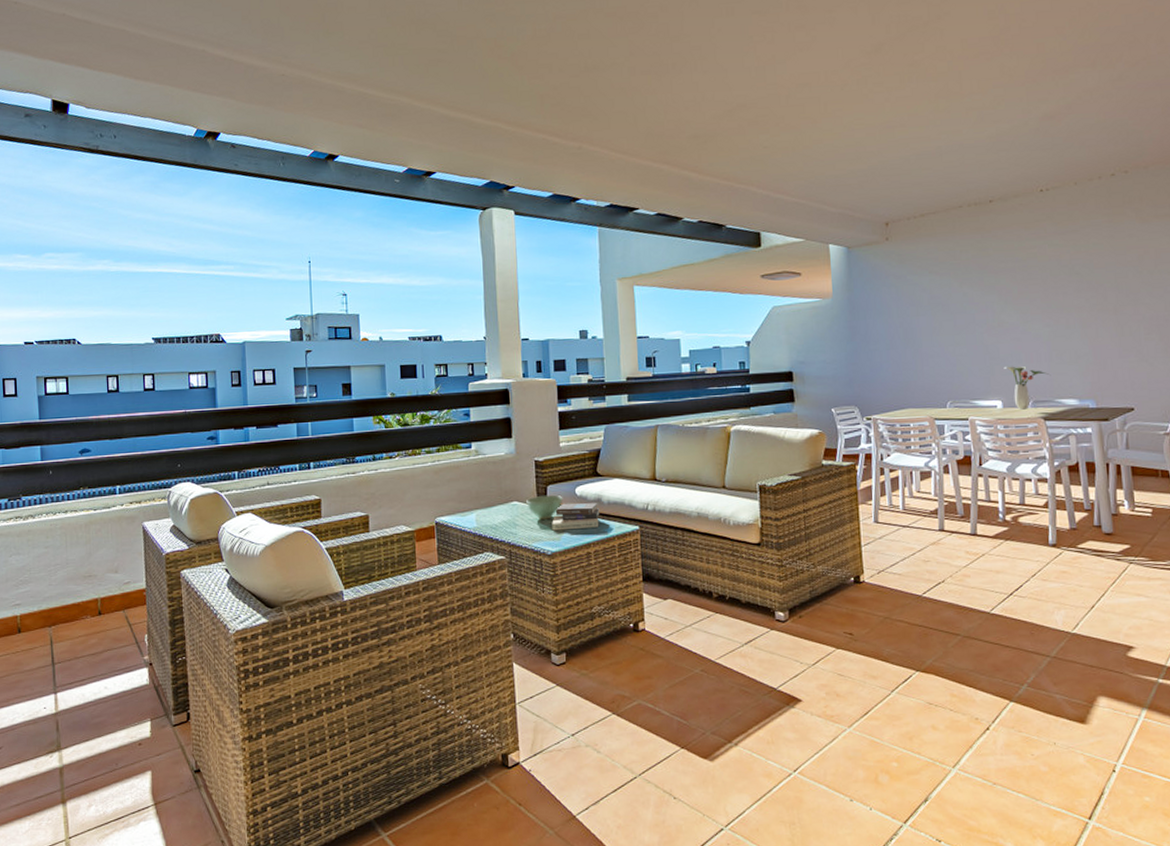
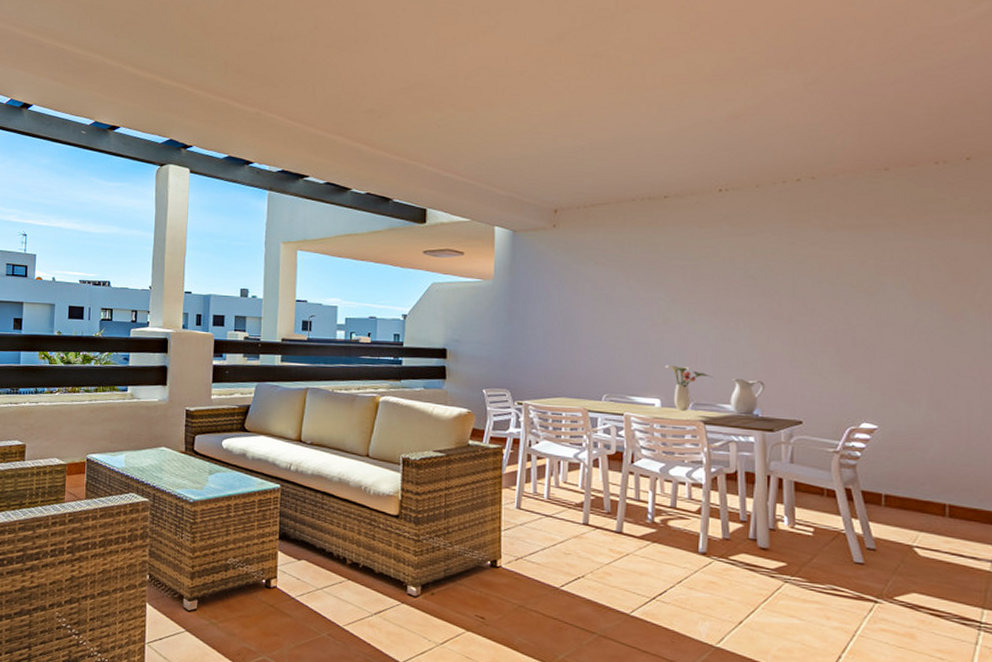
bowl: present [526,494,563,520] -> none [174,444,210,468]
books: present [552,502,600,531] -> none [196,454,244,482]
pitcher: none [1066,372,1098,407] -> present [730,379,765,415]

